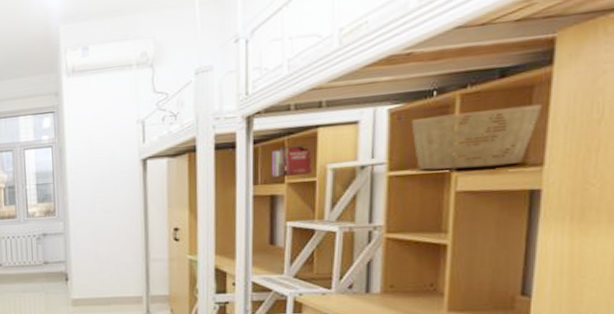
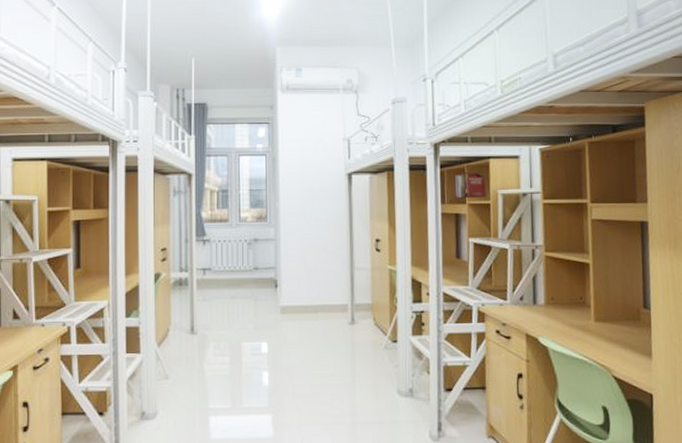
basket: present [411,104,542,170] -> none [556,155,642,202]

